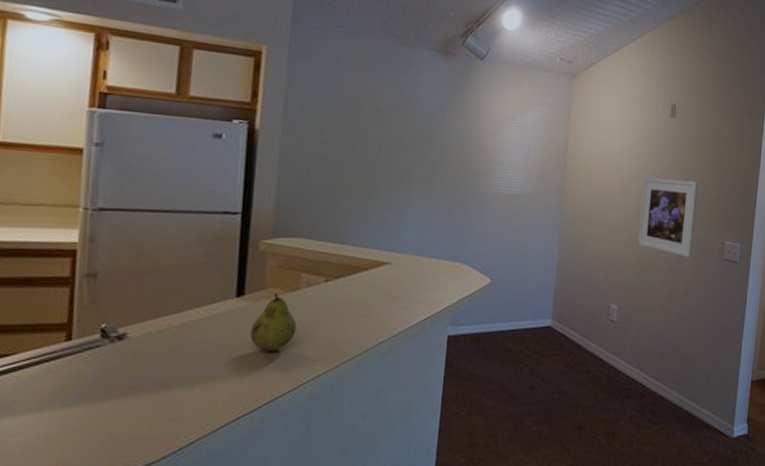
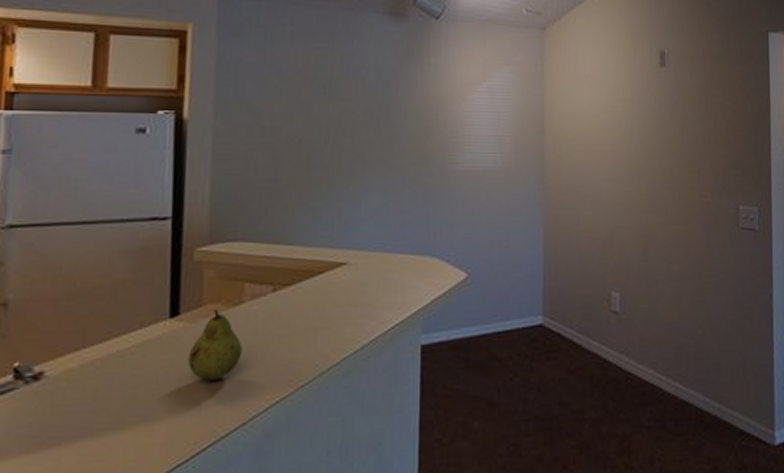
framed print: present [637,177,699,258] -> none [635,138,702,230]

